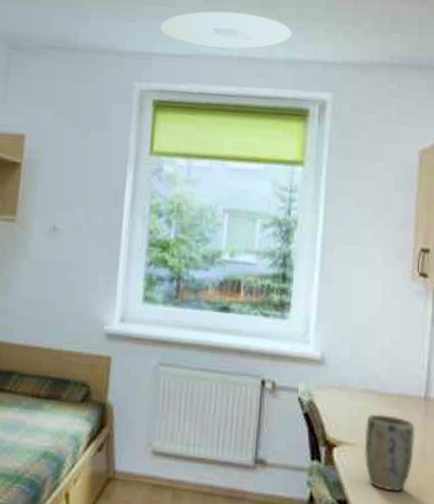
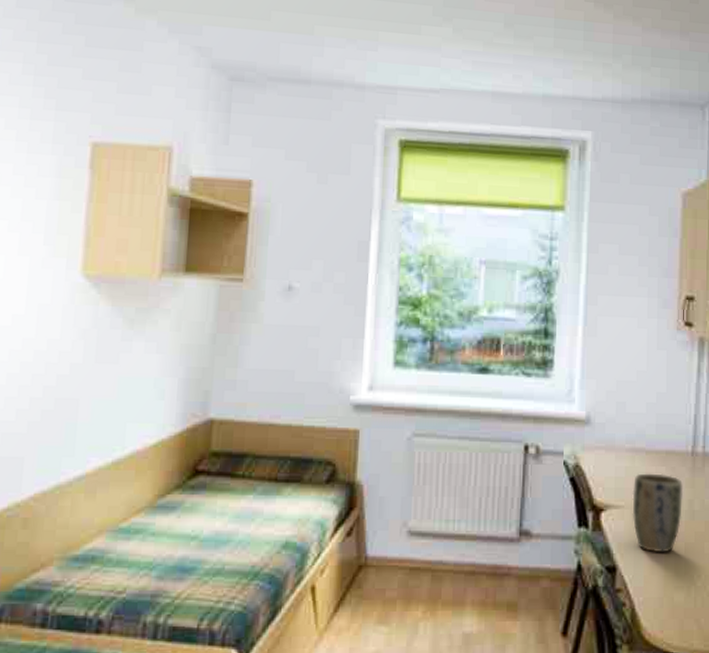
ceiling light: present [160,11,292,50] -> none [405,40,549,84]

